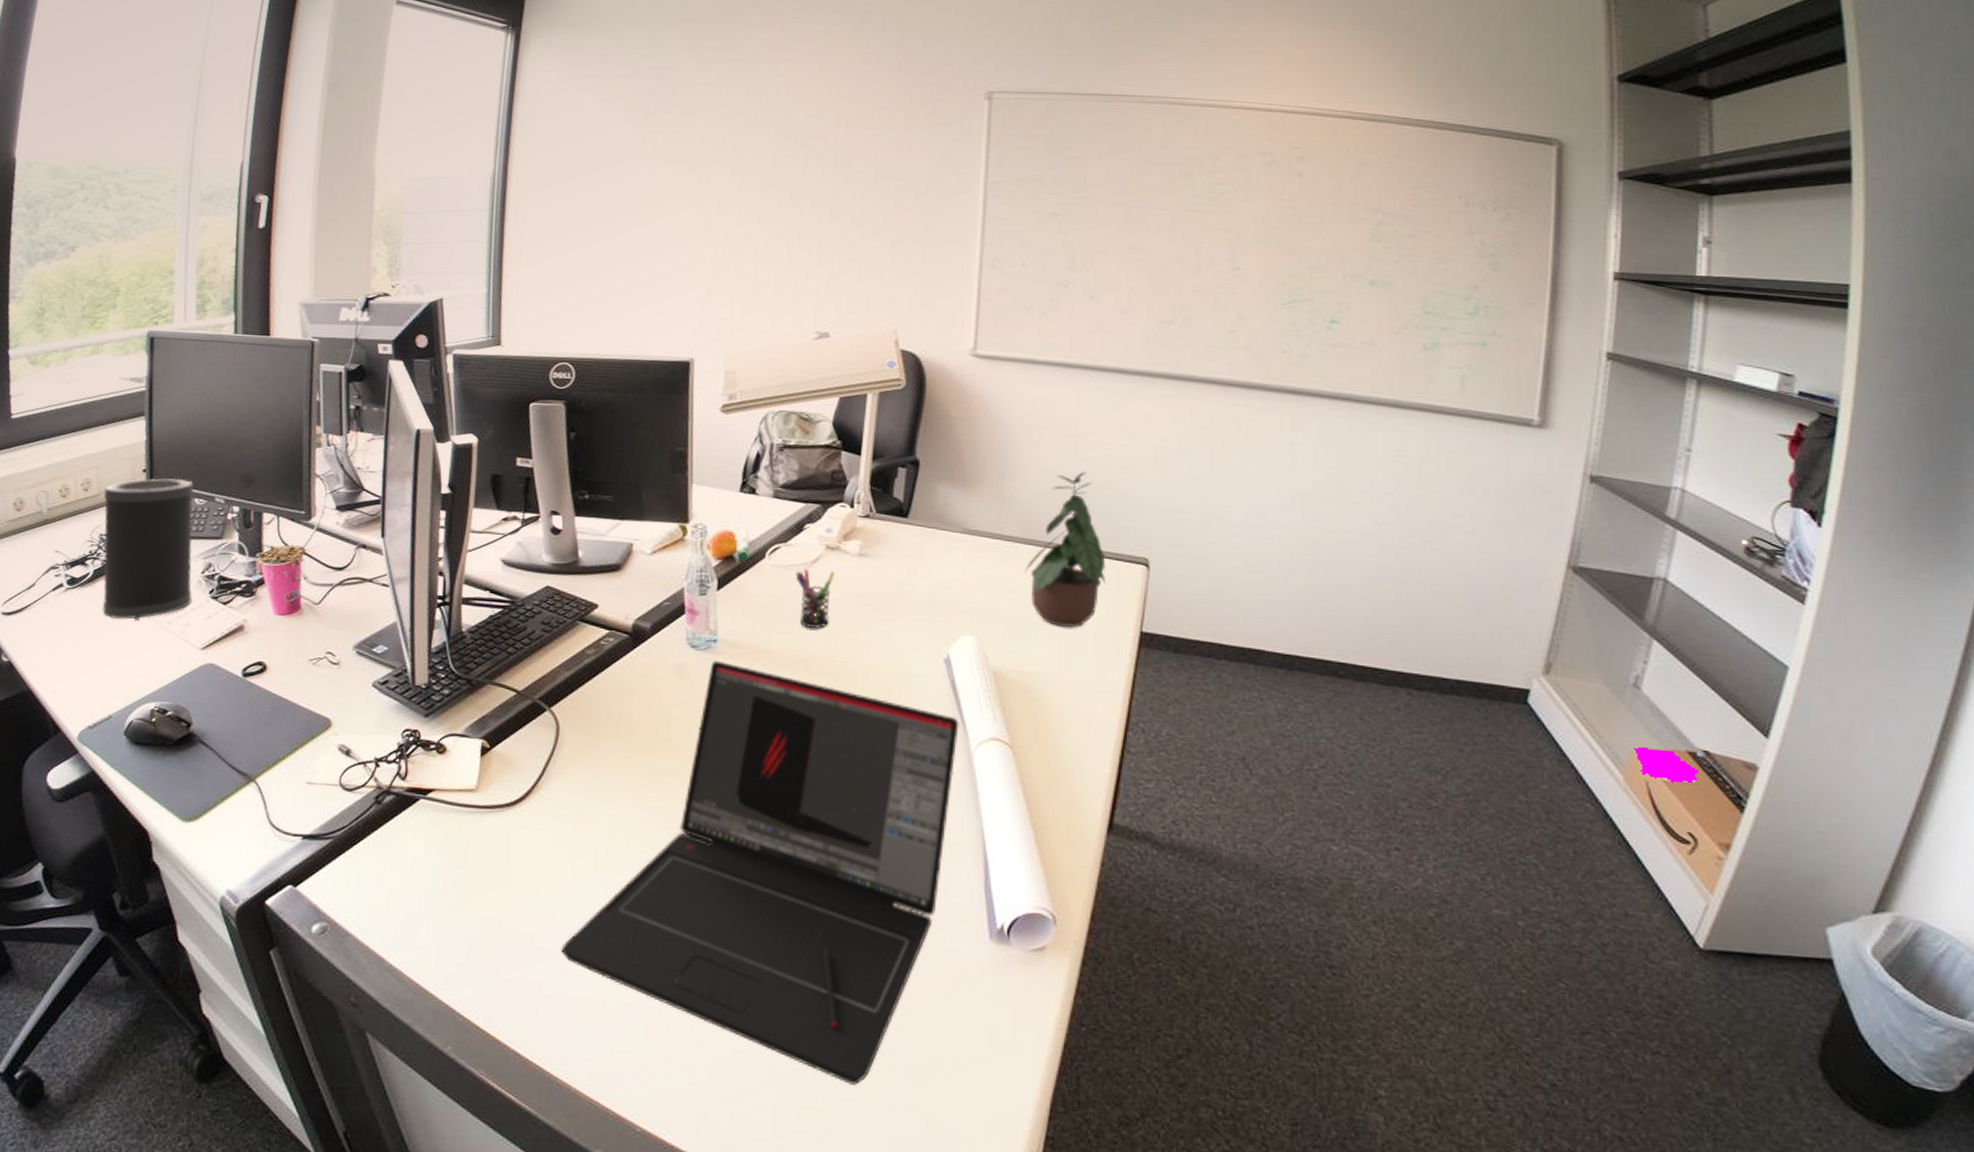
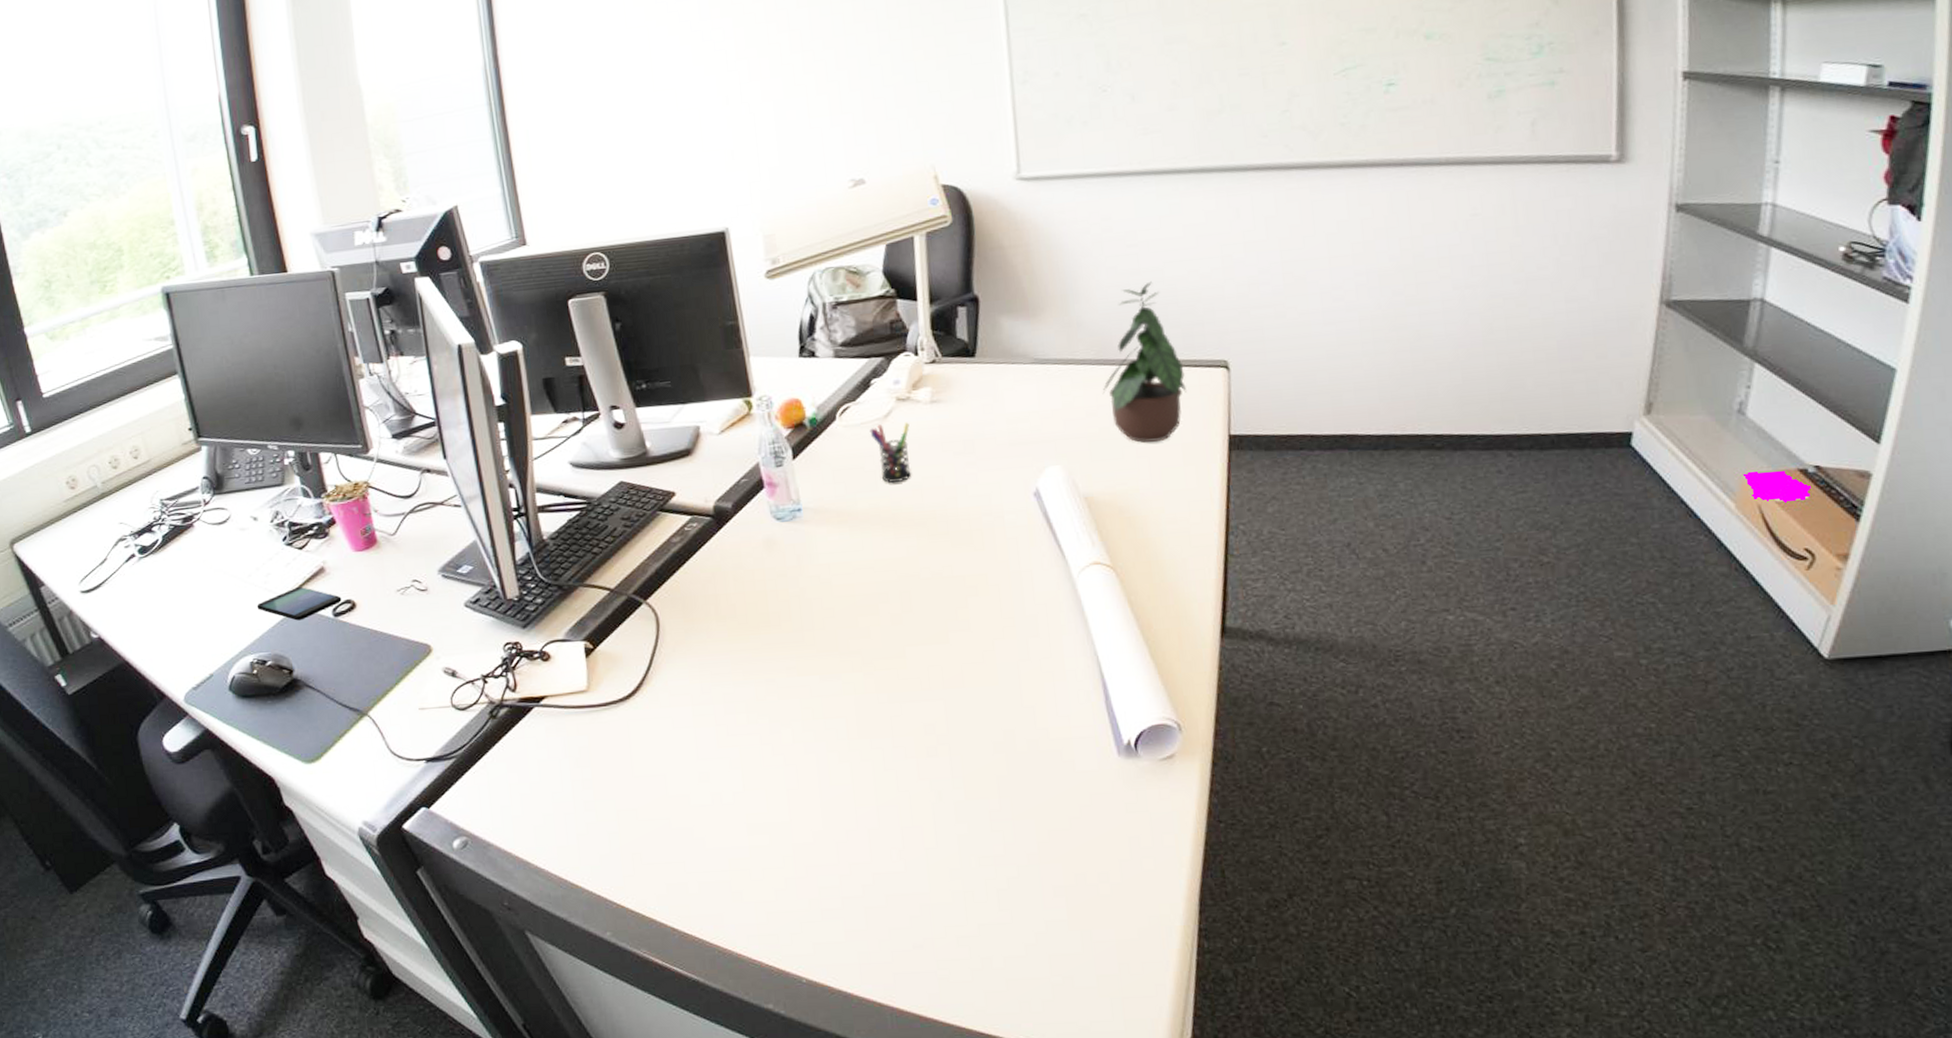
speaker: present [102,478,194,620] -> none [153,431,267,581]
smartphone: none [169,641,254,675] -> present [256,587,342,621]
laptop: present [561,660,959,1085] -> none [699,528,1062,910]

